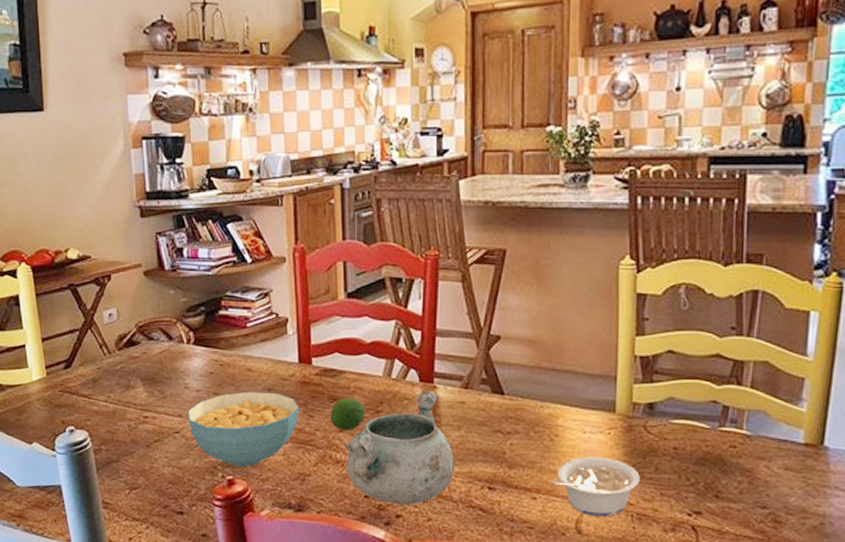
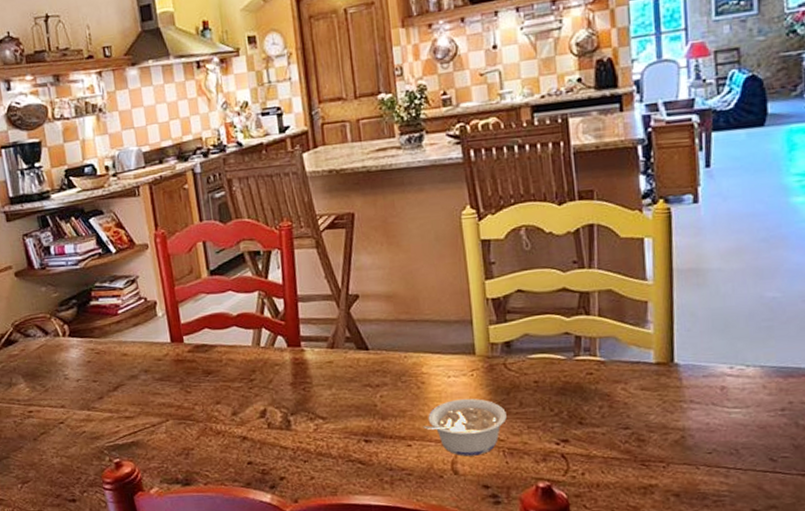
cereal bowl: present [187,391,300,467] -> none [69,373,177,448]
fruit: present [330,397,365,432] -> none [206,369,240,403]
decorative bowl: present [345,389,454,506] -> none [224,353,330,468]

